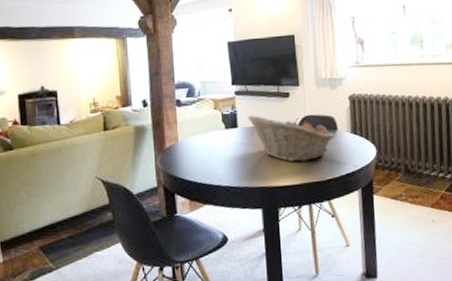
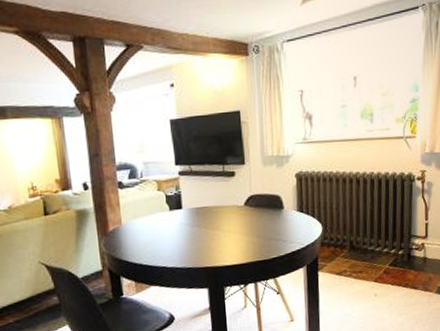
fruit basket: present [247,115,335,162] -> none [191,195,281,242]

